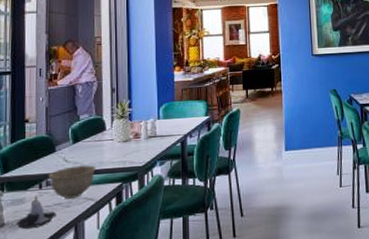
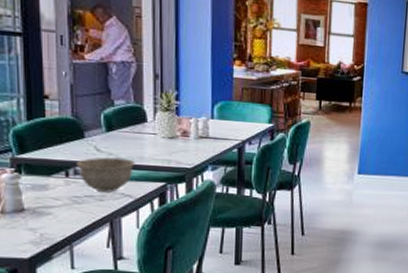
candle: present [15,195,56,229] -> none [38,183,88,218]

